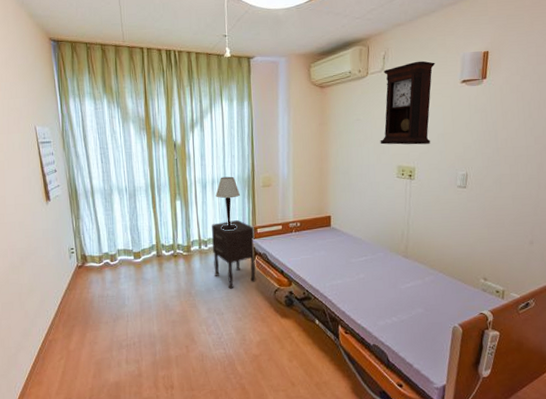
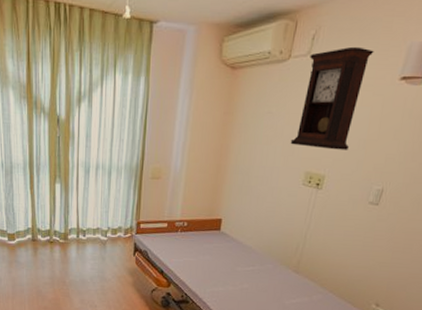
nightstand: present [212,220,256,289] -> none [90,212,140,283]
table lamp: present [215,176,240,230] -> none [99,162,126,222]

